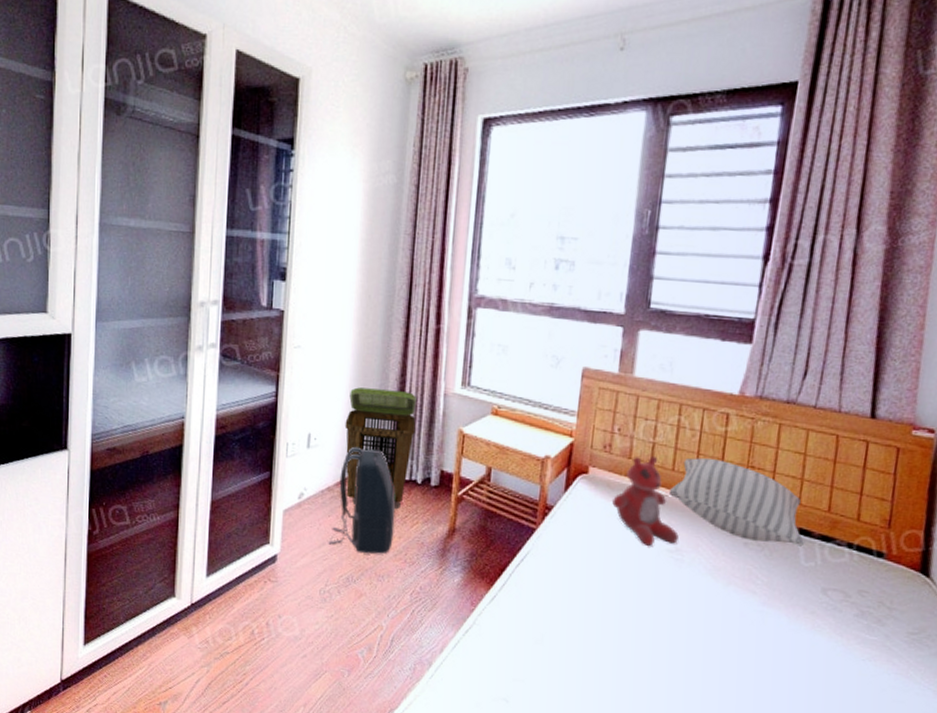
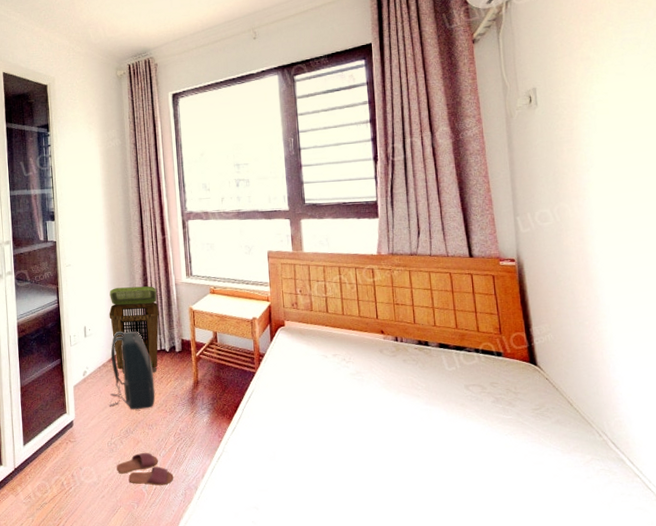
slippers: none [327,608,402,654] -> present [116,452,174,486]
stuffed bear: present [612,455,679,546] -> none [305,306,357,373]
pillow: present [668,458,805,547] -> none [343,302,446,358]

